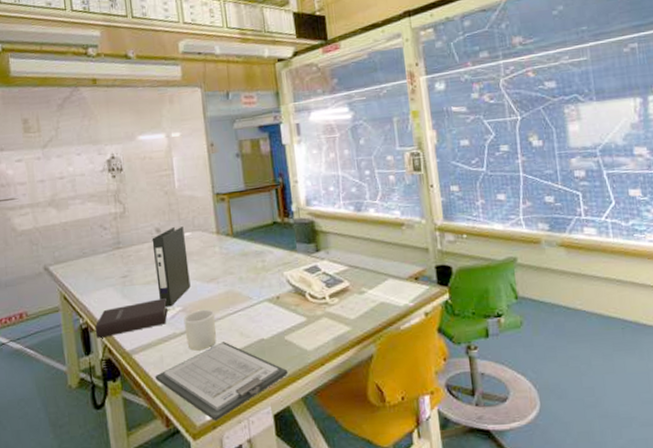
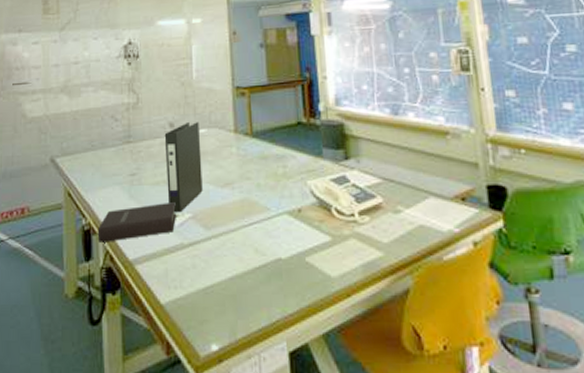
clipboard: present [155,342,288,421] -> none [157,258,308,354]
mug: present [183,309,217,351] -> none [193,218,229,266]

